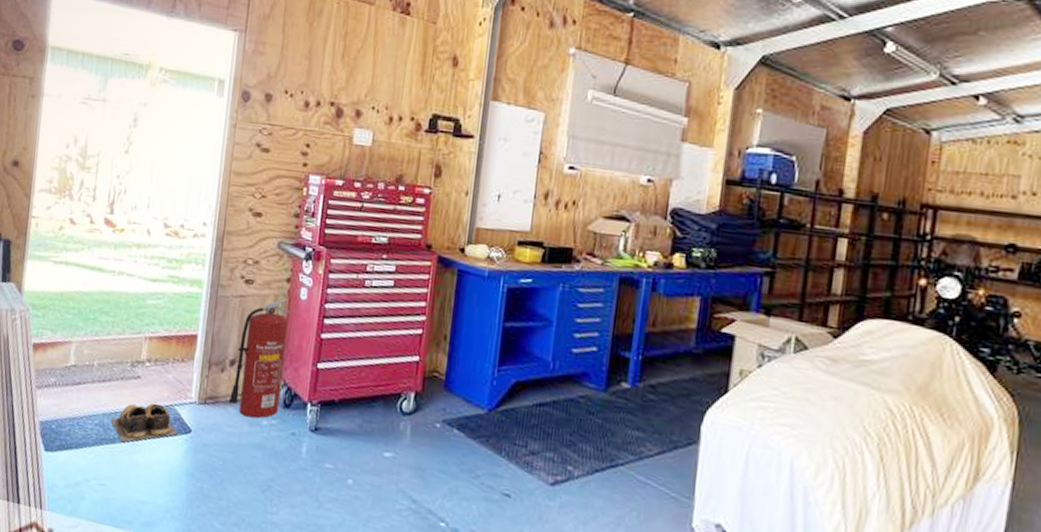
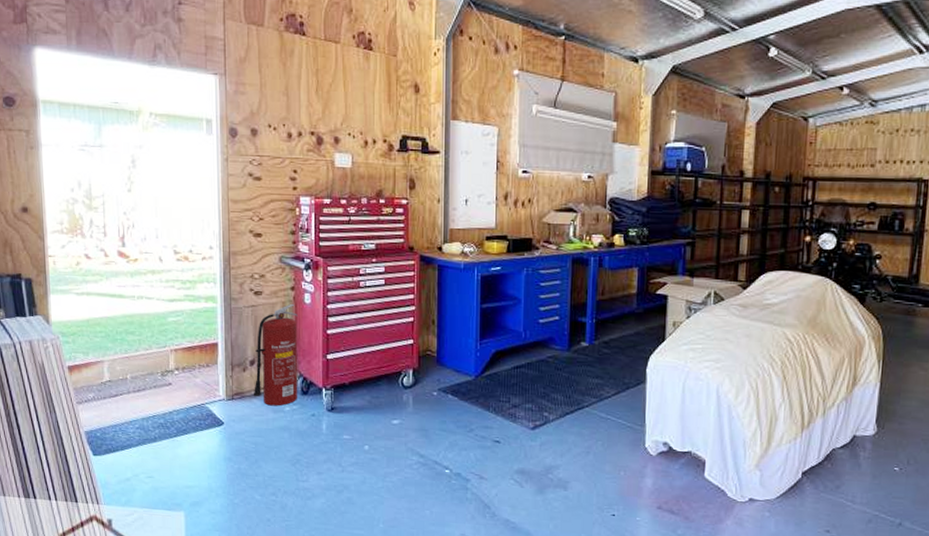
shoes: present [110,403,178,443] -> none [149,404,212,440]

